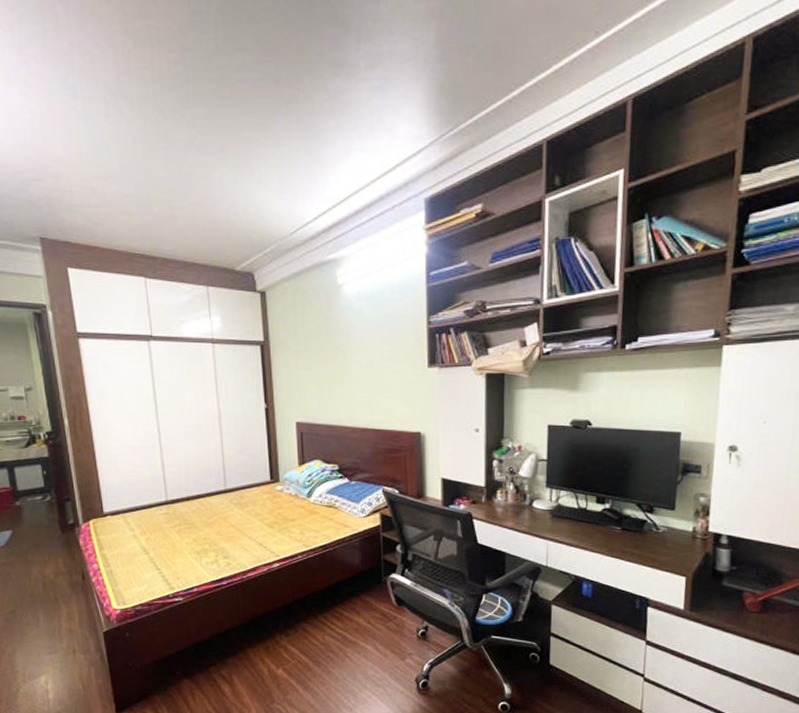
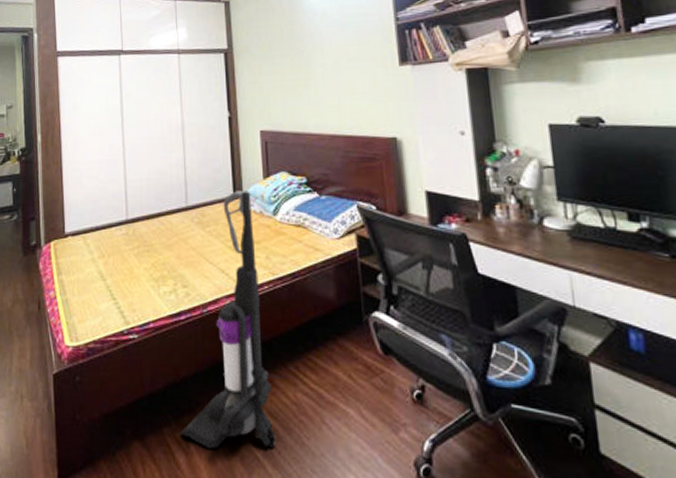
vacuum cleaner: none [225,476,307,681] -> present [181,191,276,449]

